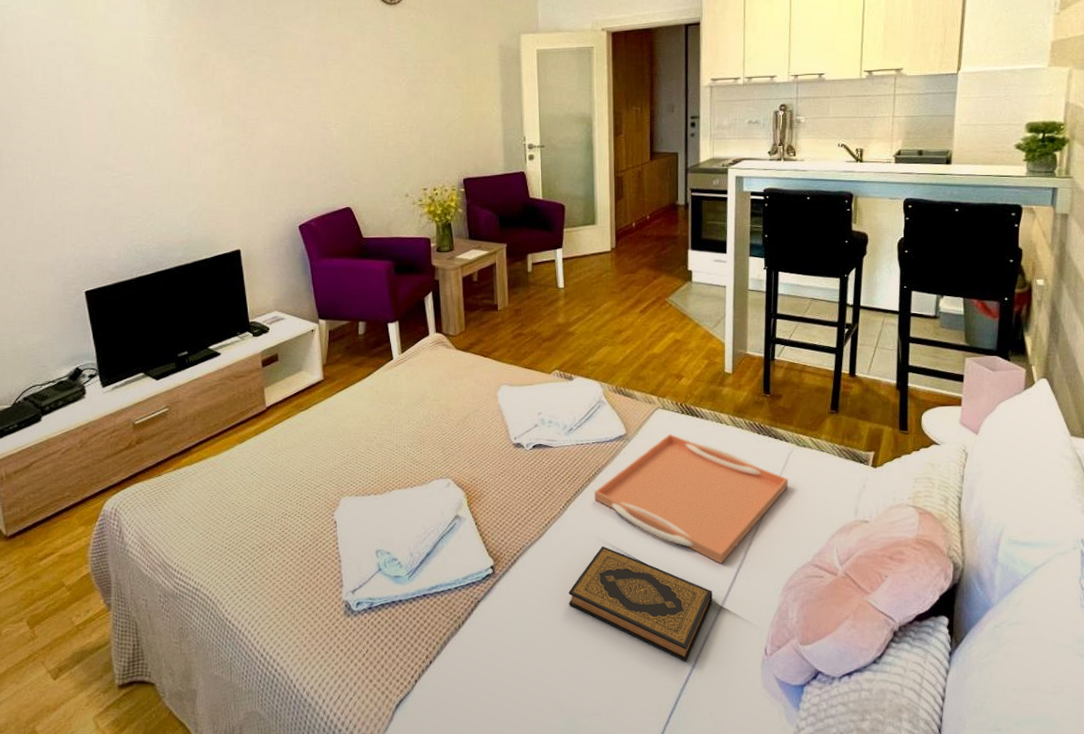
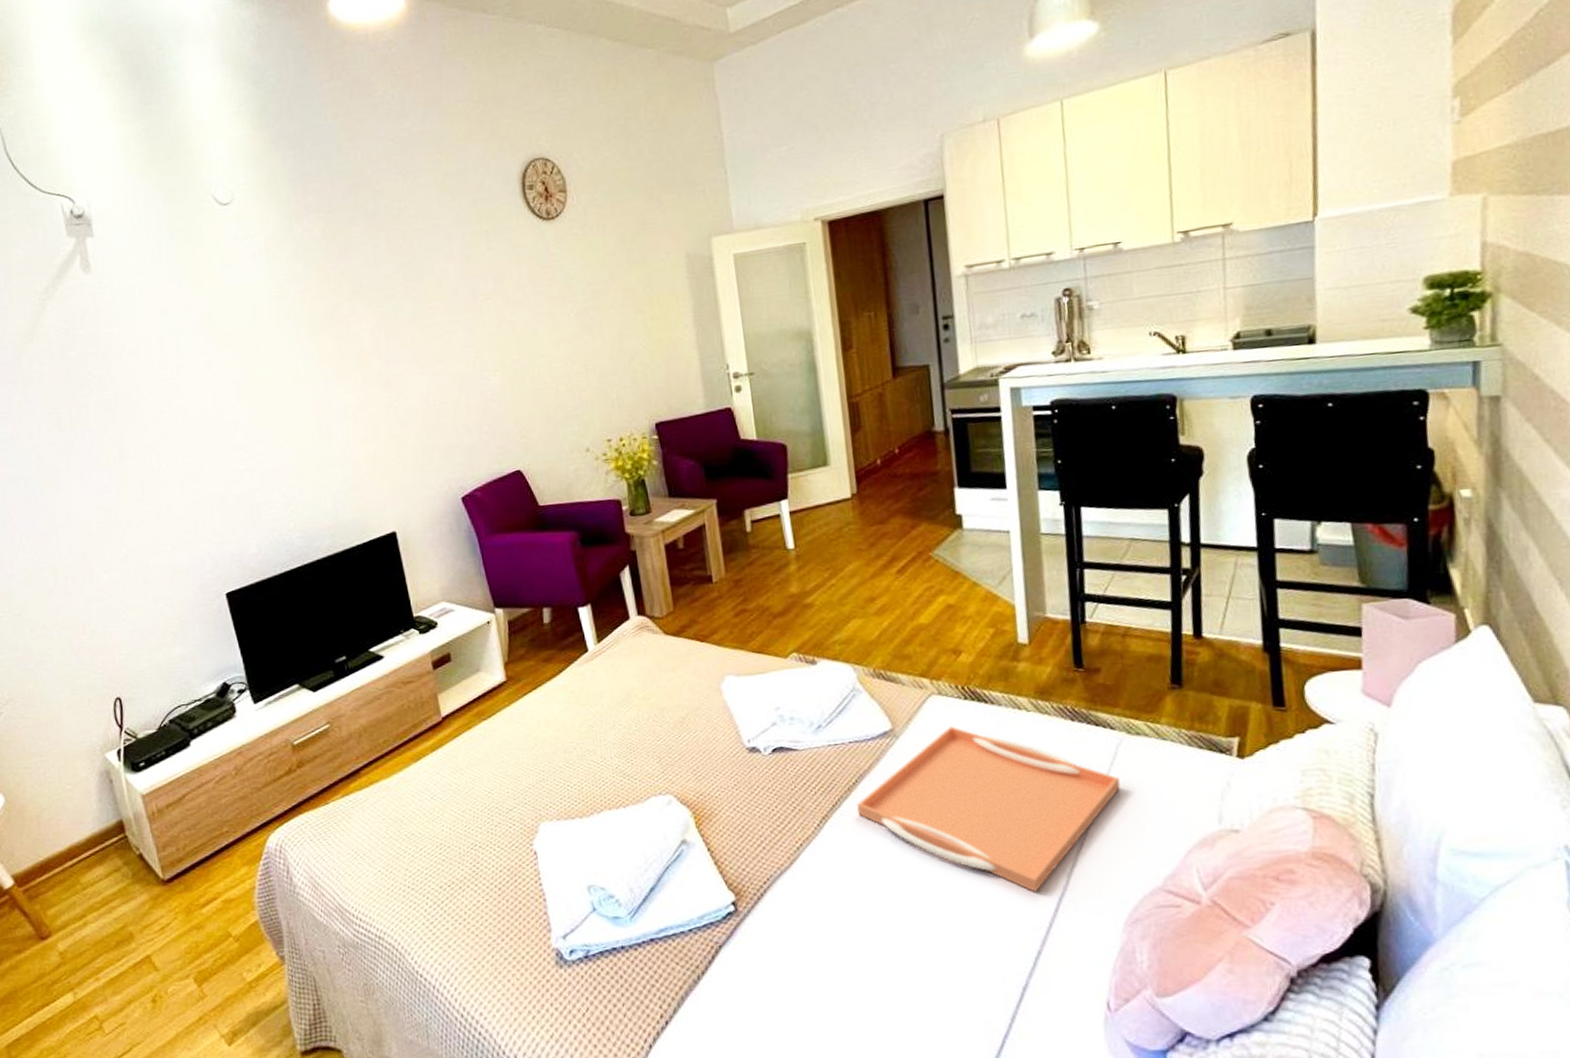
hardback book: present [568,546,712,662] -> none [834,873,1029,1020]

